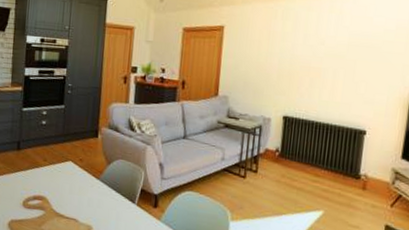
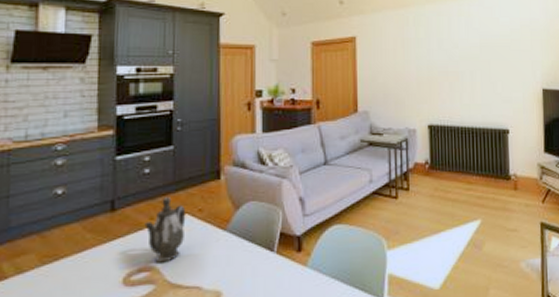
teapot: none [40,144,70,196] -> present [144,196,186,263]

